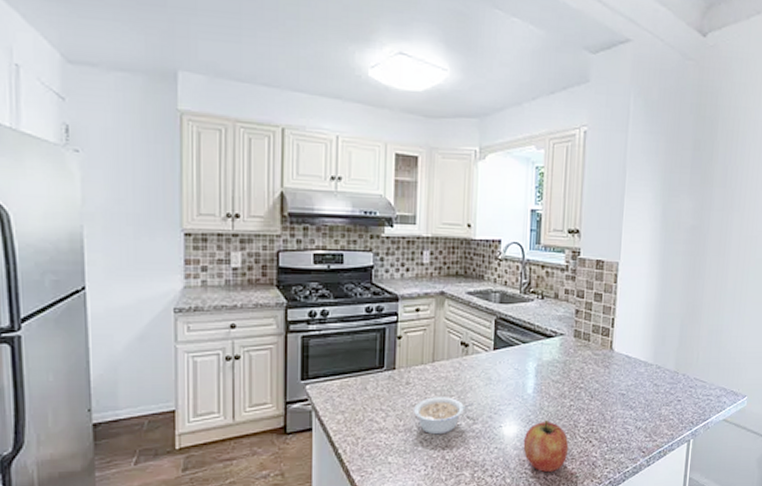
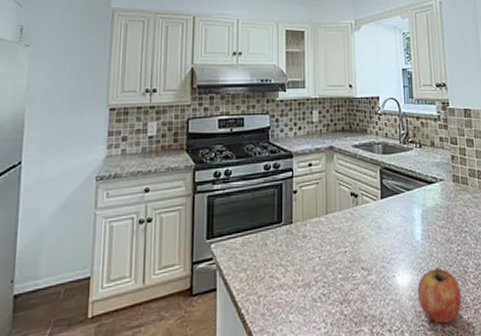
legume: present [414,397,475,435] -> none [311,248,368,289]

